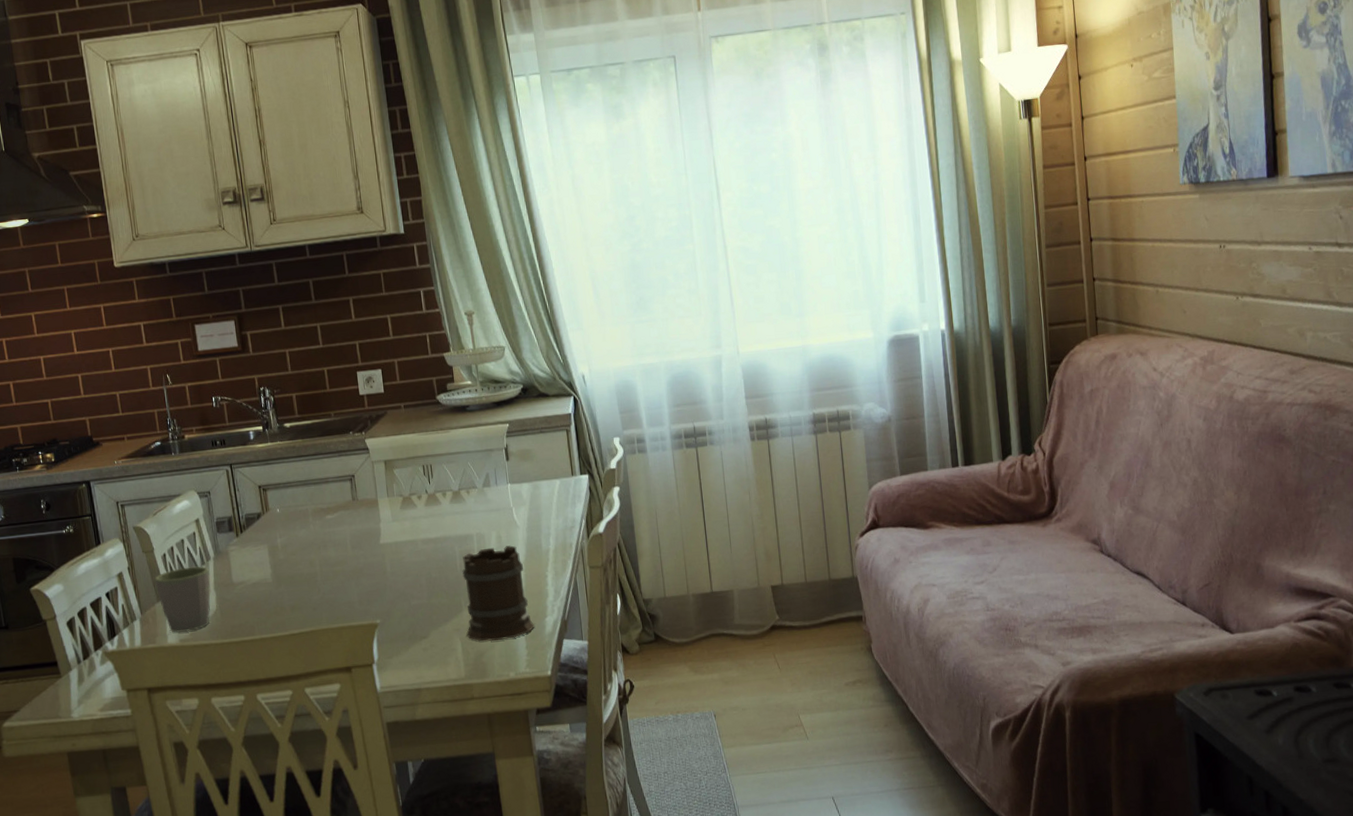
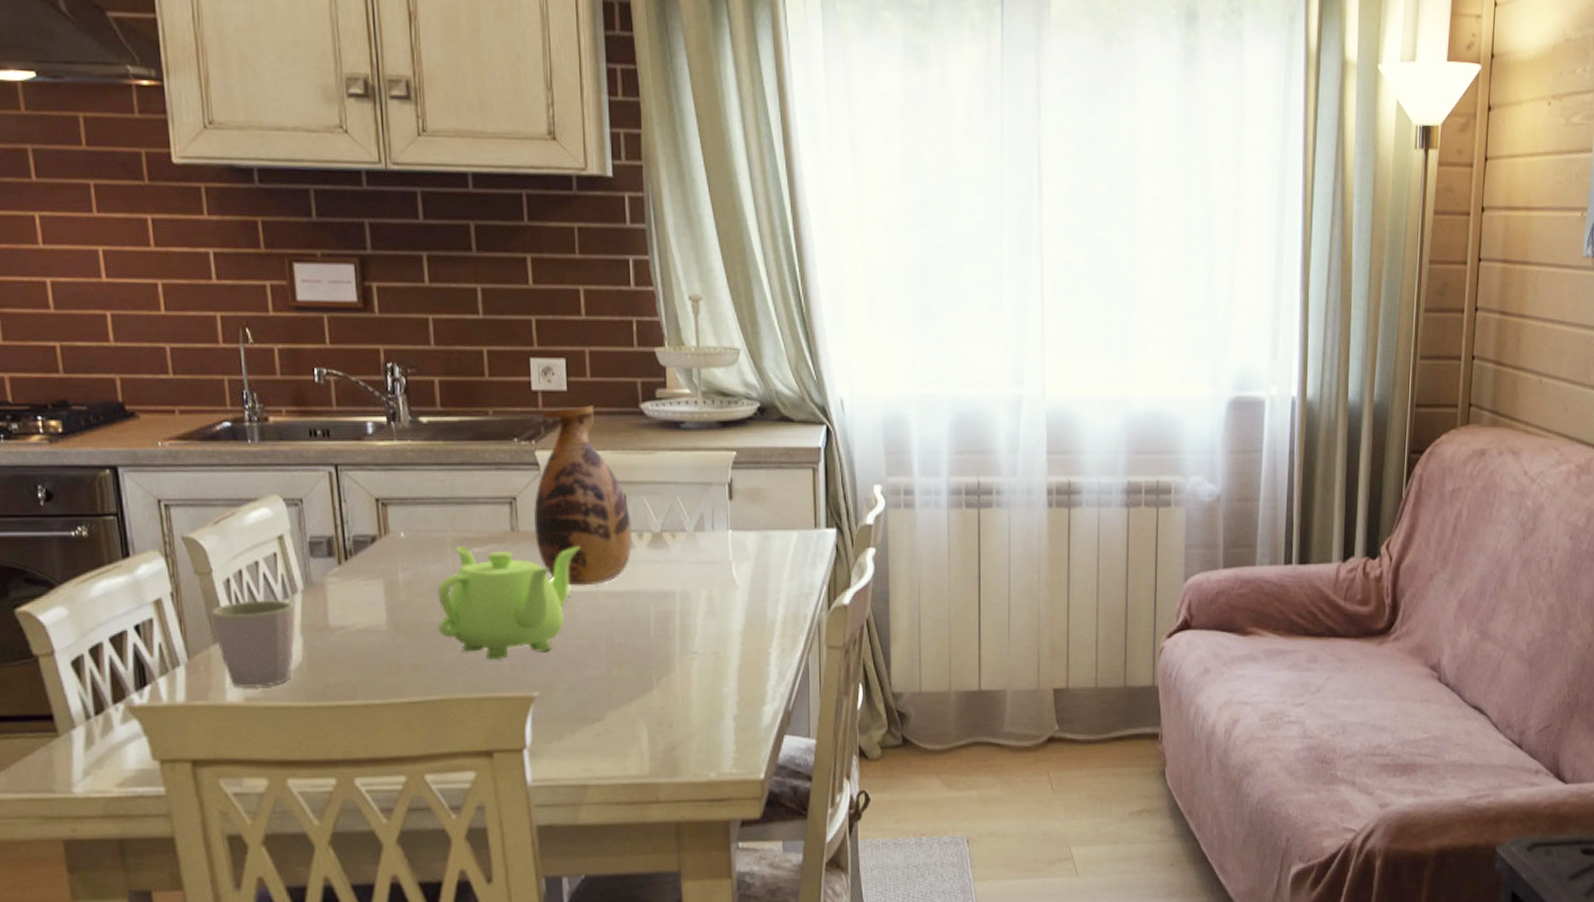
teapot: none [304,507,402,598] -> present [437,546,580,659]
vase: none [367,401,439,537] -> present [533,405,632,586]
mug: present [462,545,536,641] -> none [656,610,749,730]

